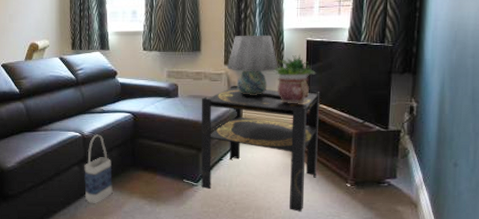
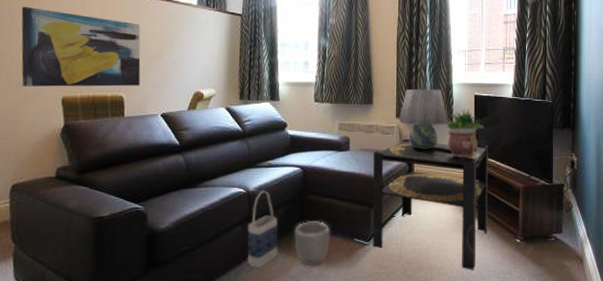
planter: none [127,163,161,204] -> present [294,221,331,267]

